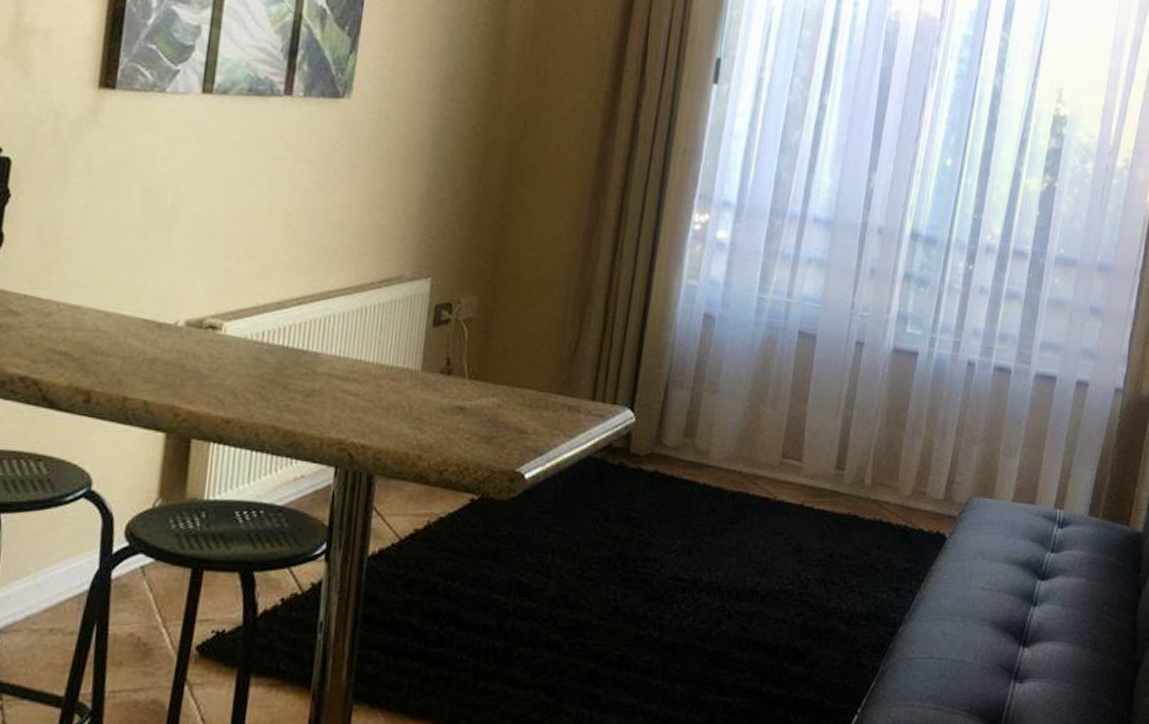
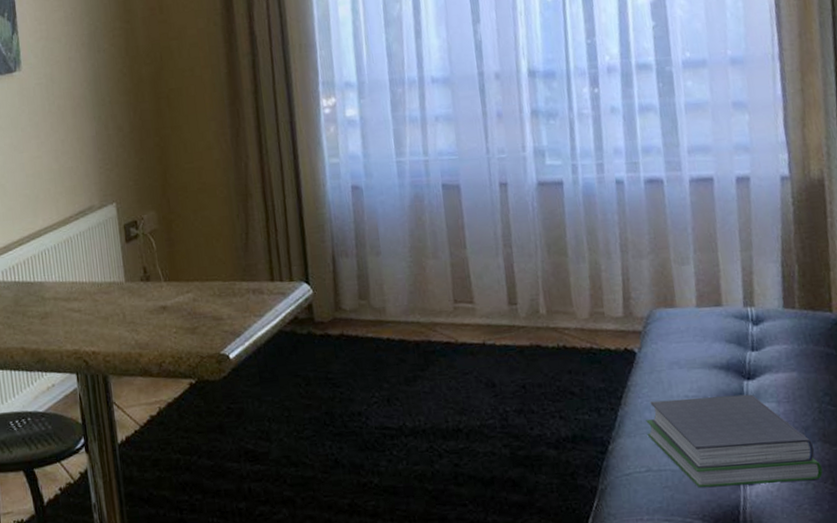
book: none [937,589,1086,684] -> present [646,394,823,488]

